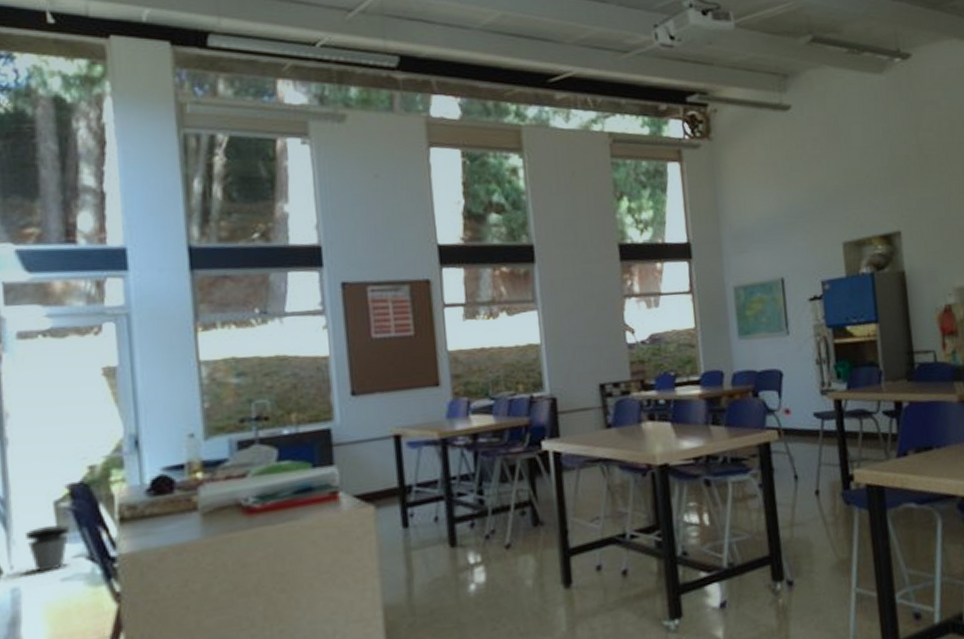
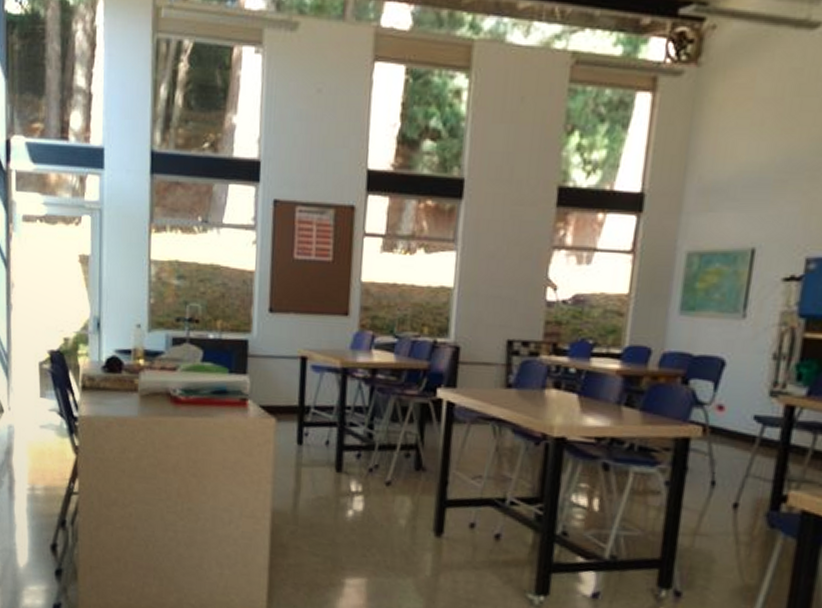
trash can: present [26,524,70,572] -> none [20,381,49,418]

